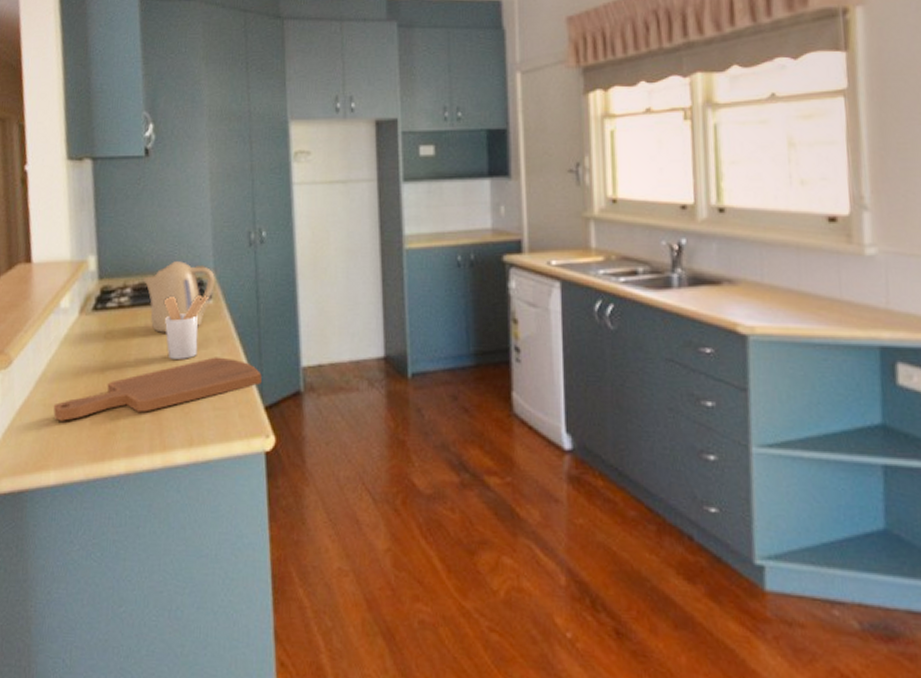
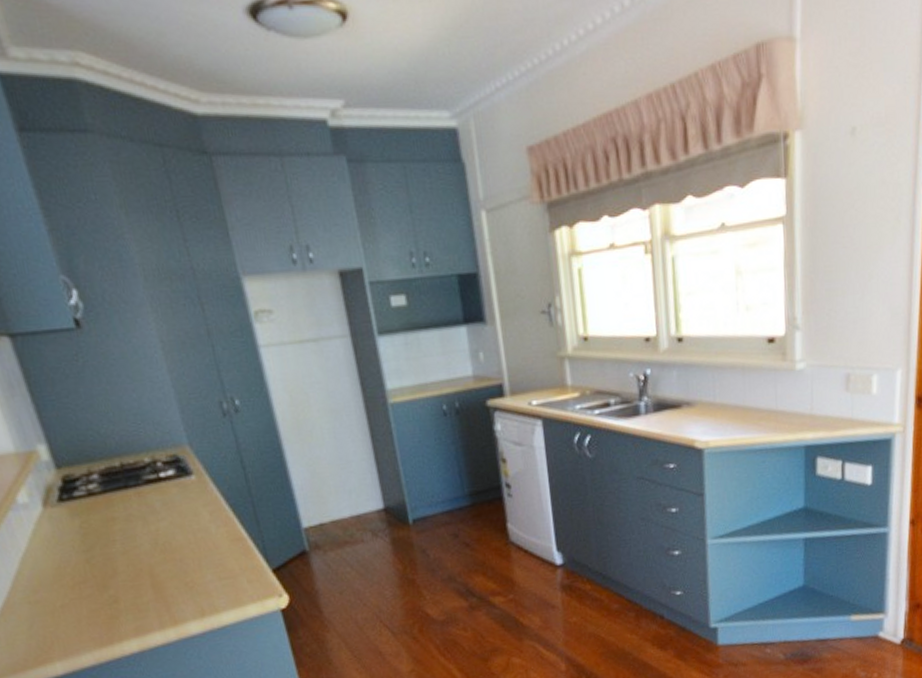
cutting board: present [53,357,262,421] -> none [39,529,265,615]
kettle: present [142,261,215,333] -> none [108,440,194,516]
utensil holder: present [165,294,209,359] -> none [140,471,190,539]

